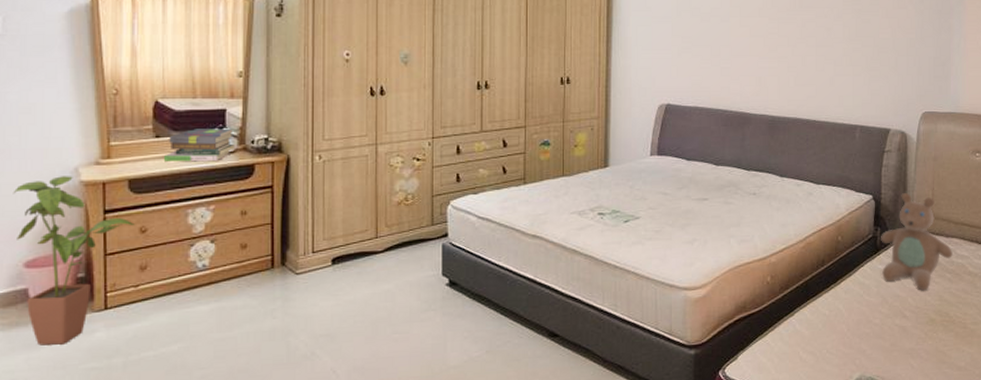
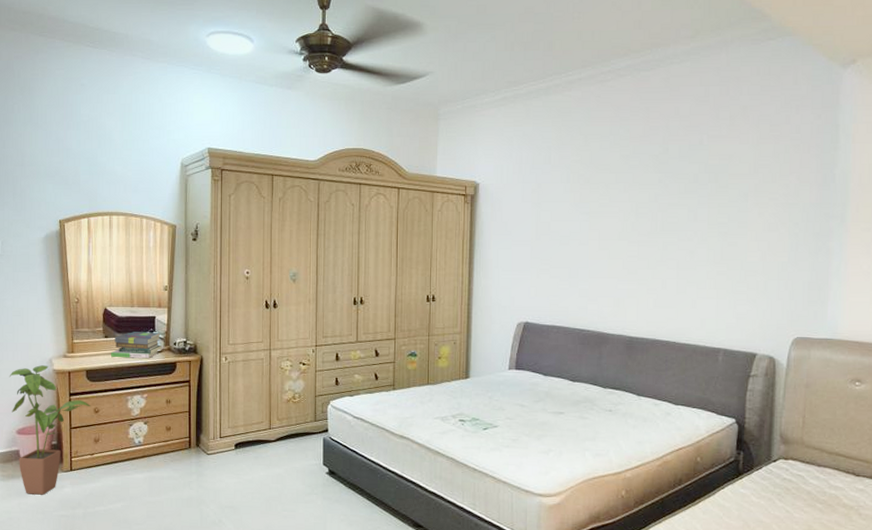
teddy bear: present [880,193,953,291] -> none [742,419,825,519]

